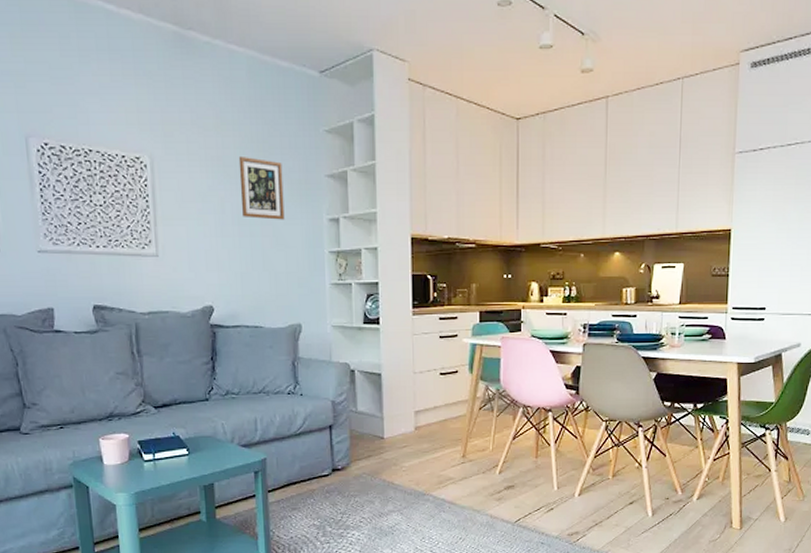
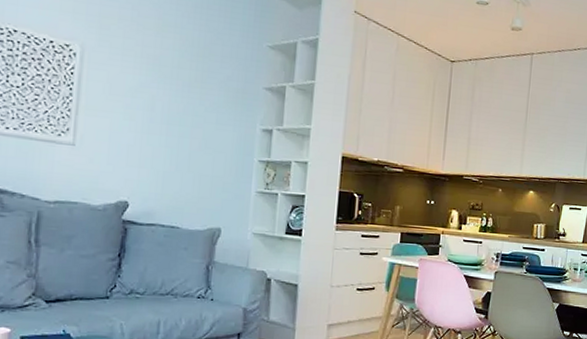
picture frame: present [238,155,285,220] -> none [173,58,221,125]

